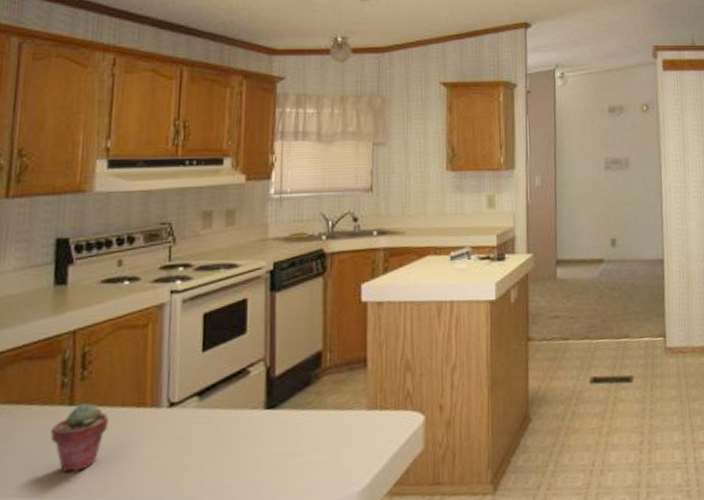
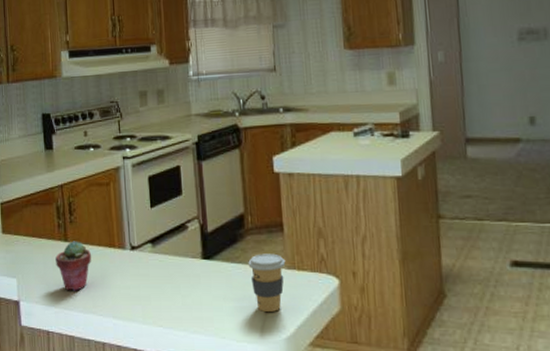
coffee cup: none [322,393,367,464] -> present [248,253,286,313]

